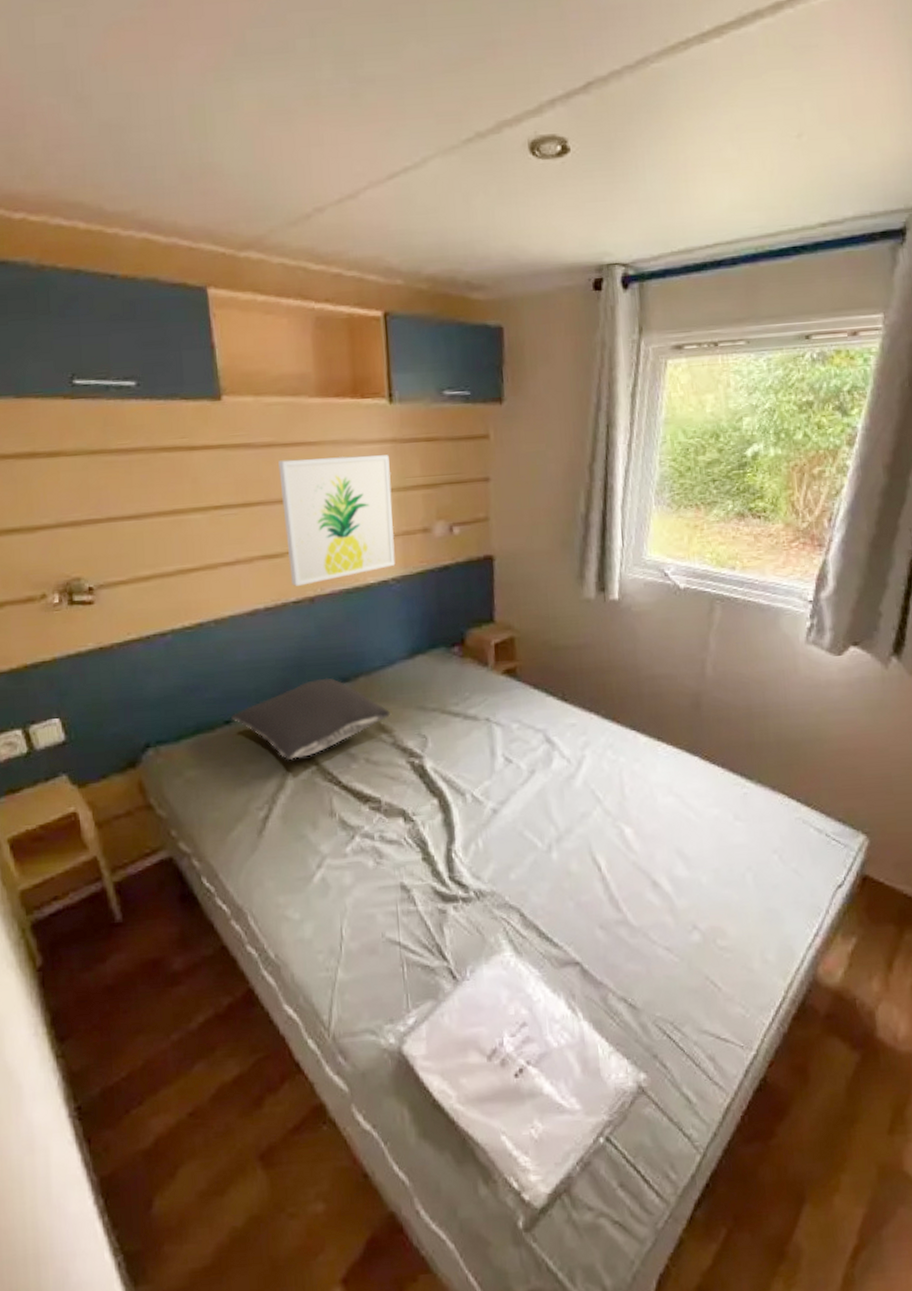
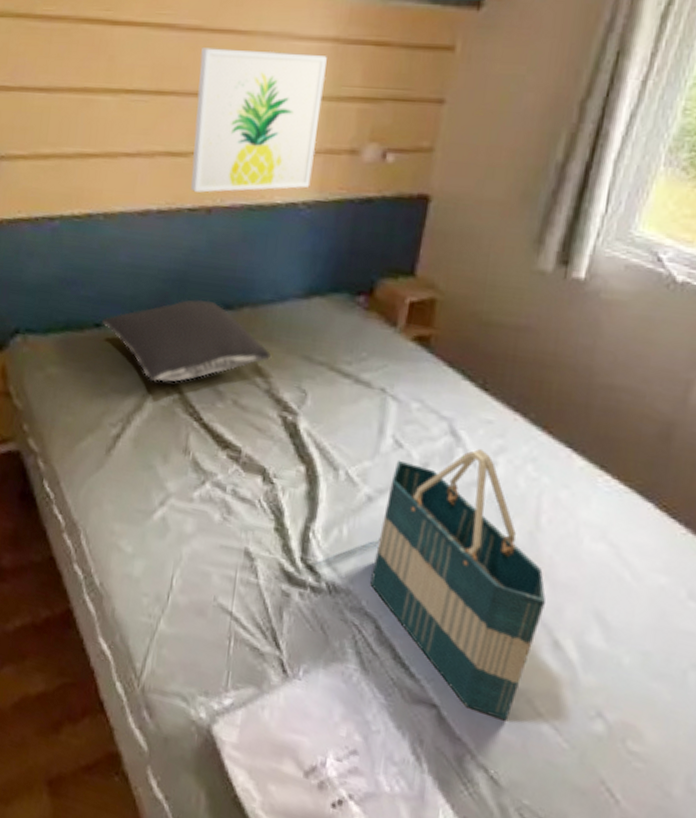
tote bag: none [508,747,641,957] -> present [370,448,546,721]

